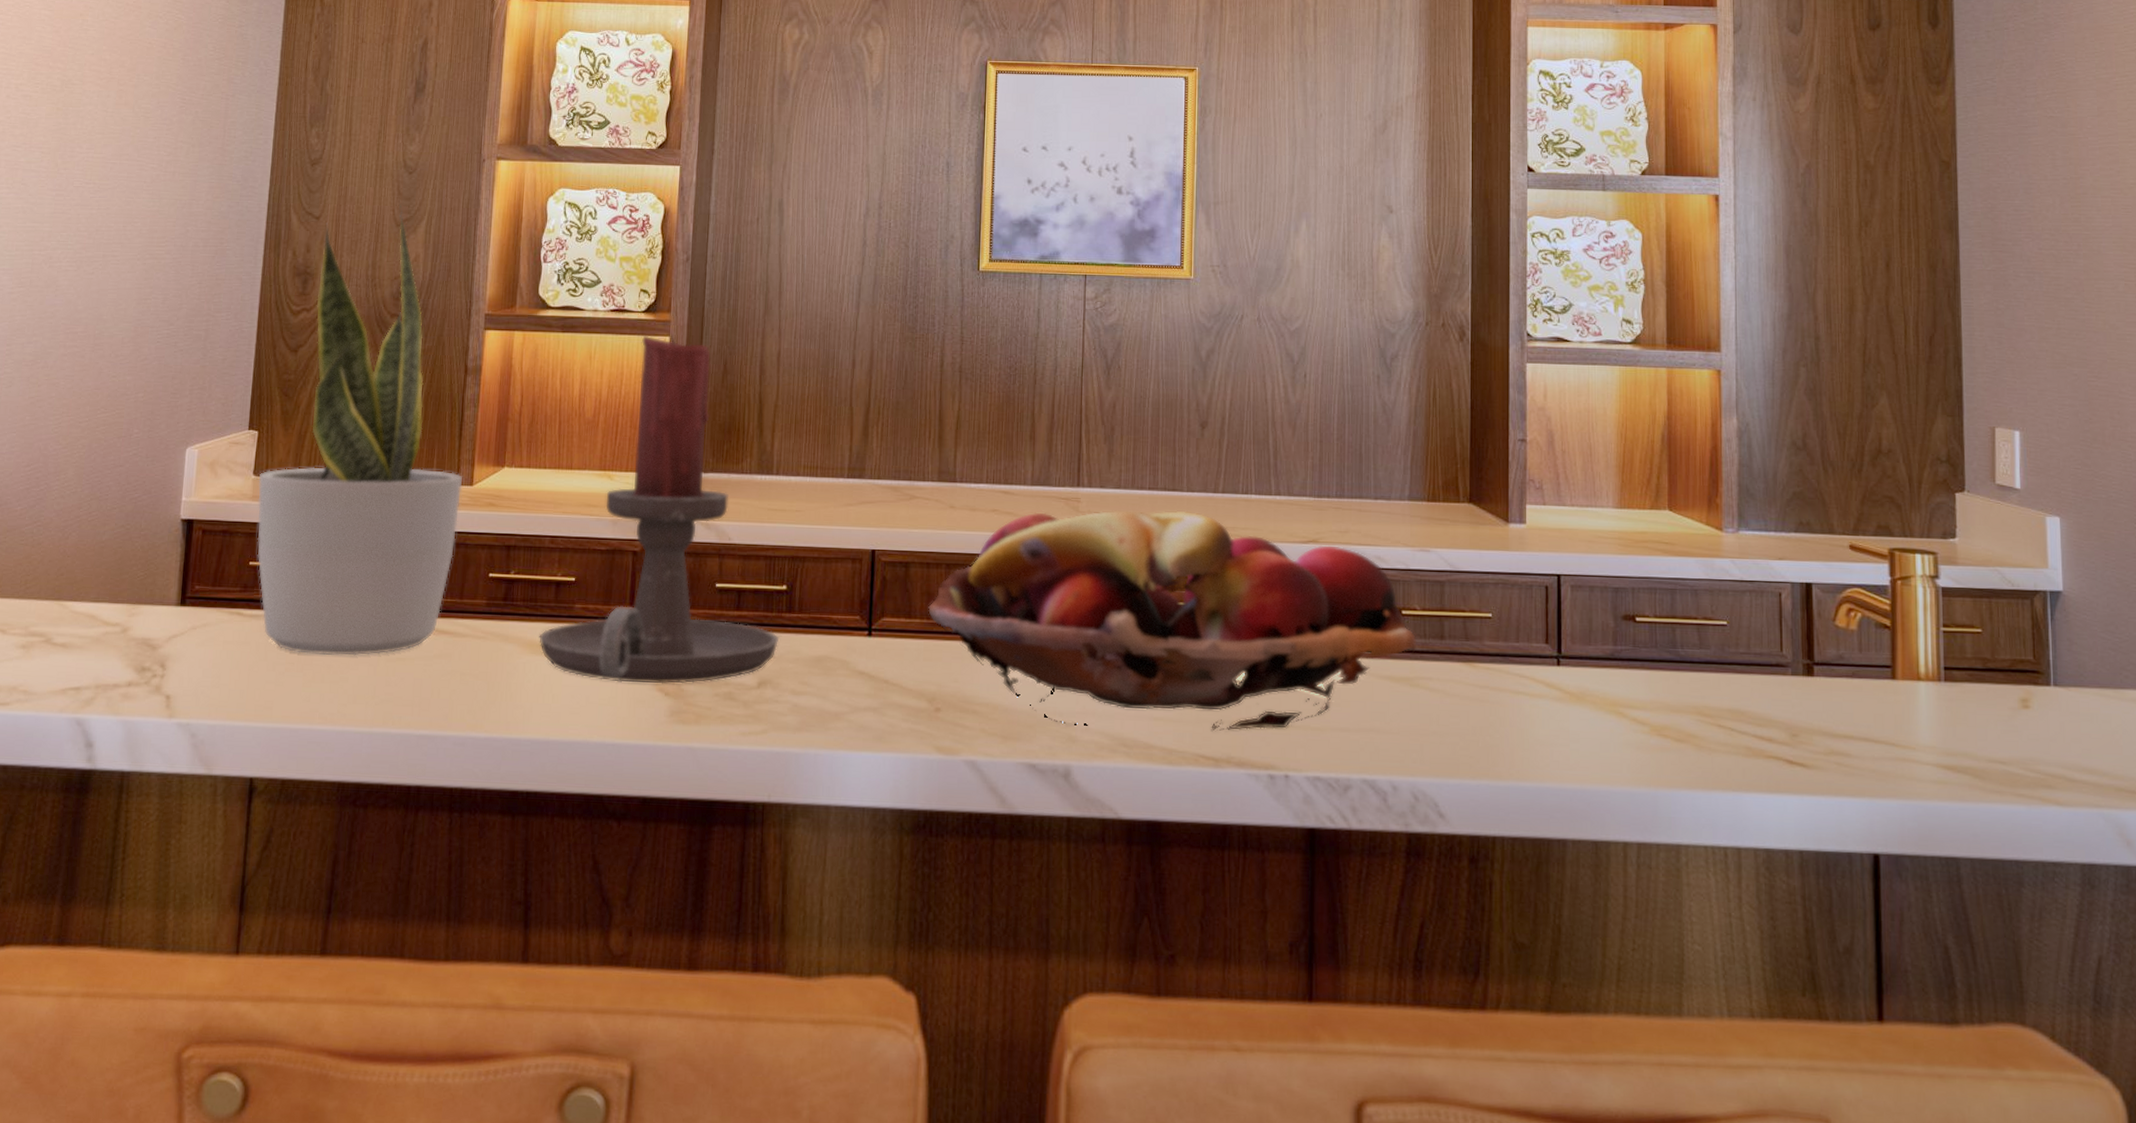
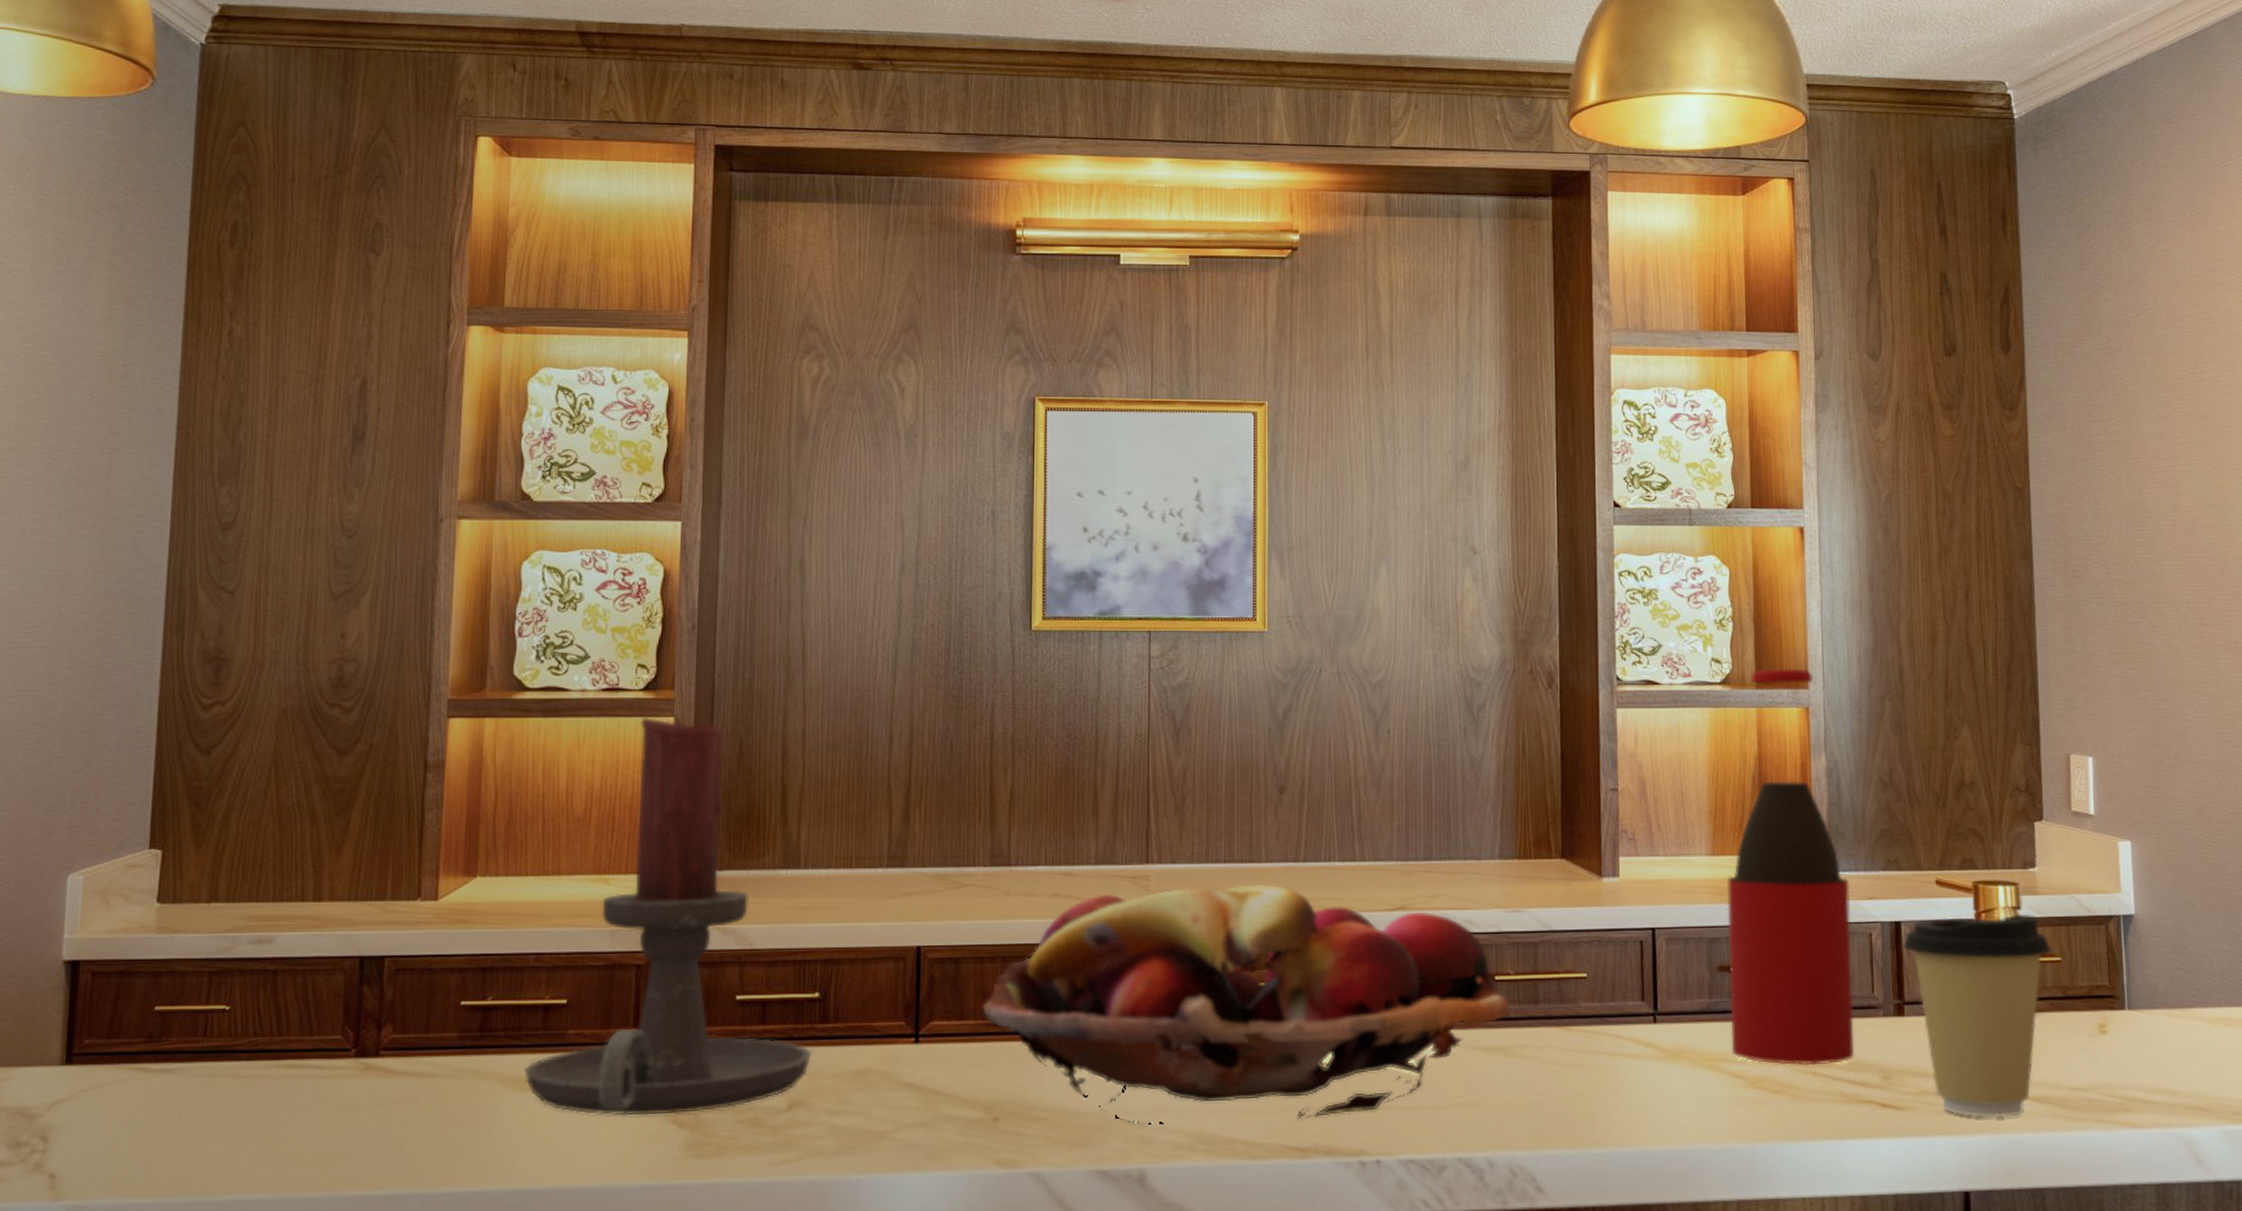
potted plant: present [257,201,463,656] -> none [163,570,426,1111]
bottle: none [1633,330,1761,718] -> present [1727,668,1855,1066]
coffee cup: none [1813,582,1972,784] -> present [1902,913,2052,1118]

